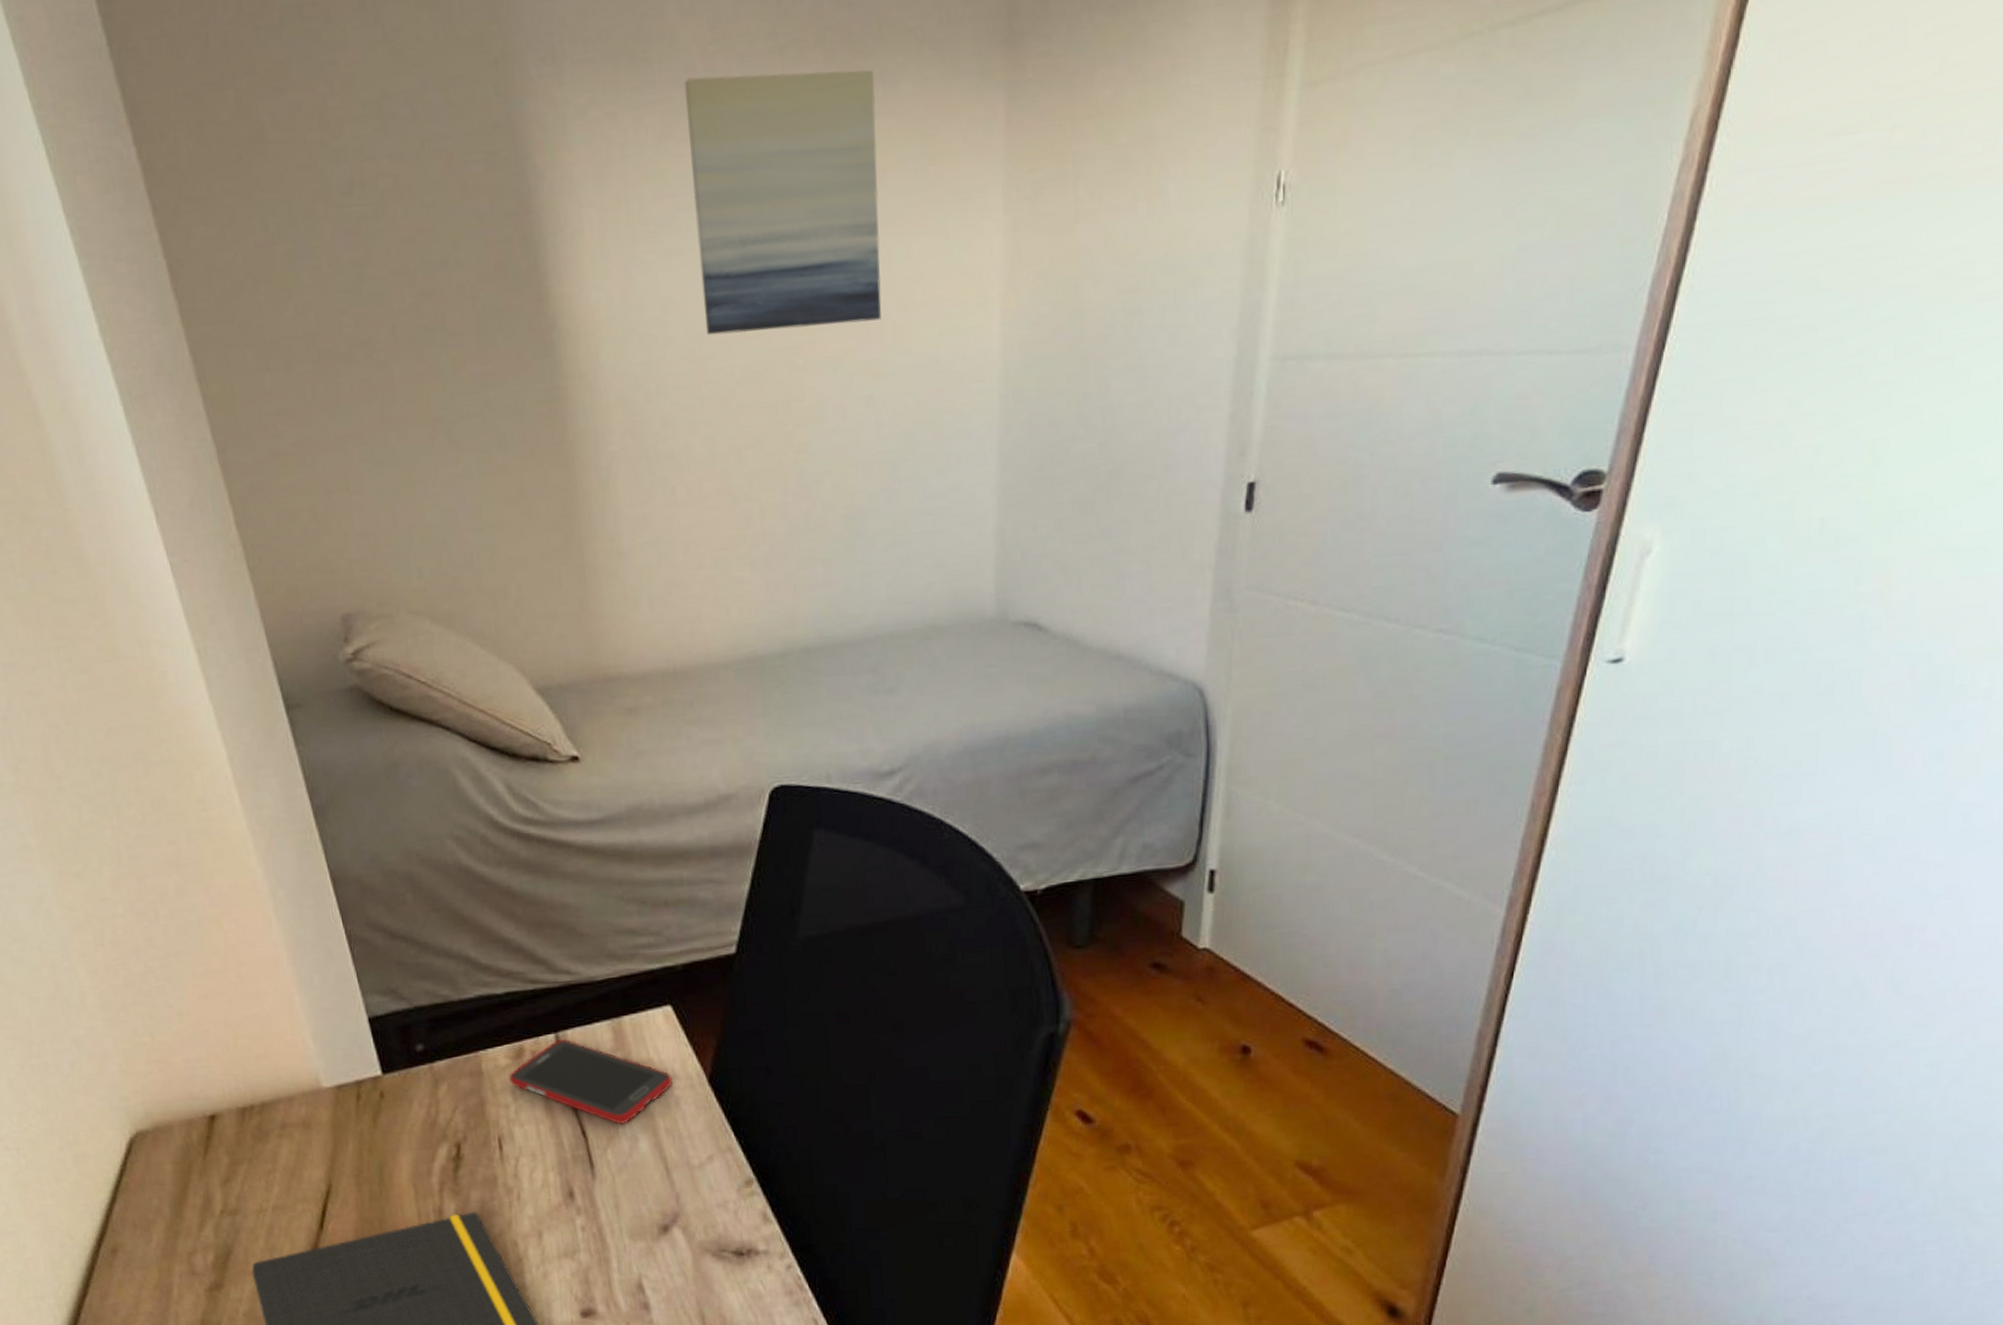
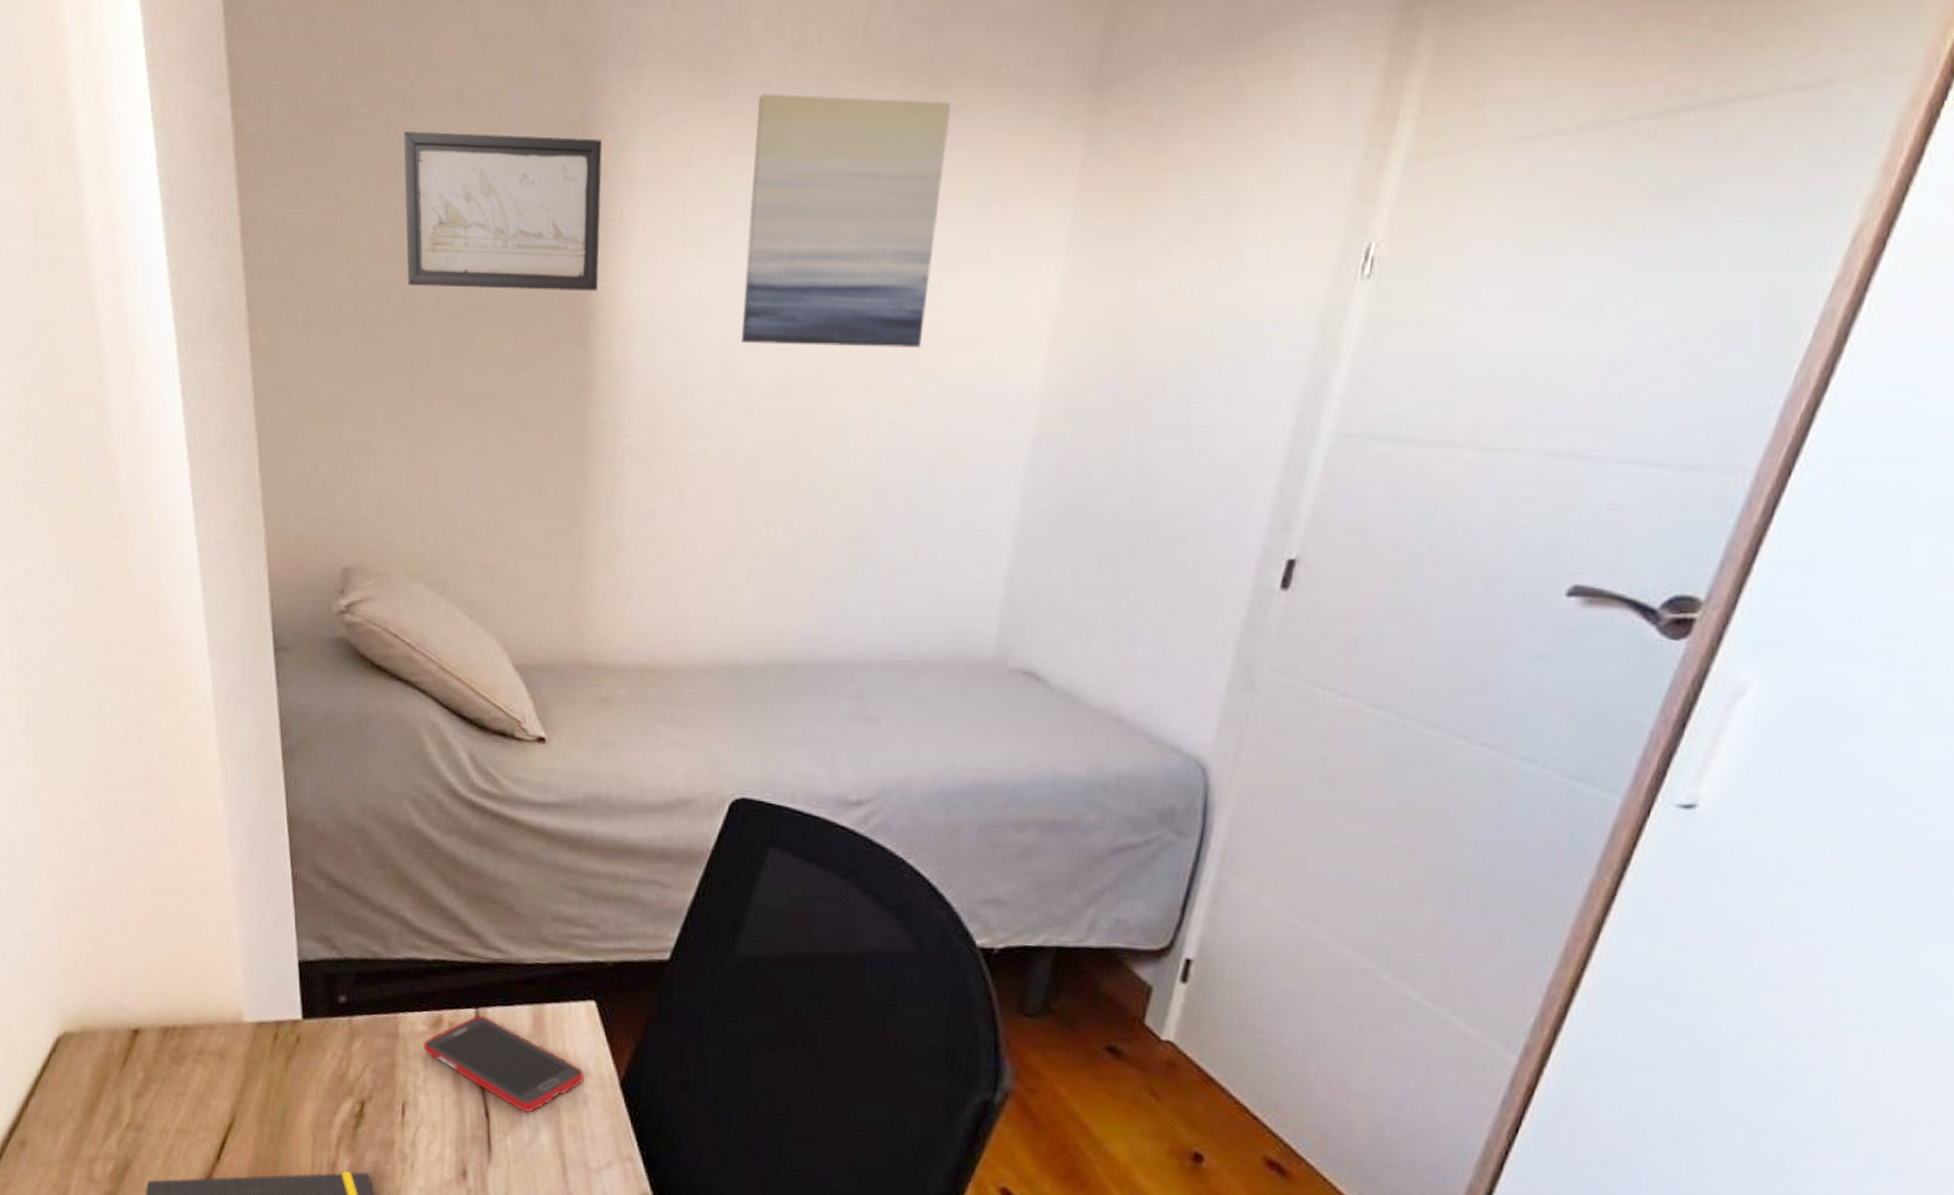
wall art: none [326,140,555,314] -> present [403,131,602,292]

